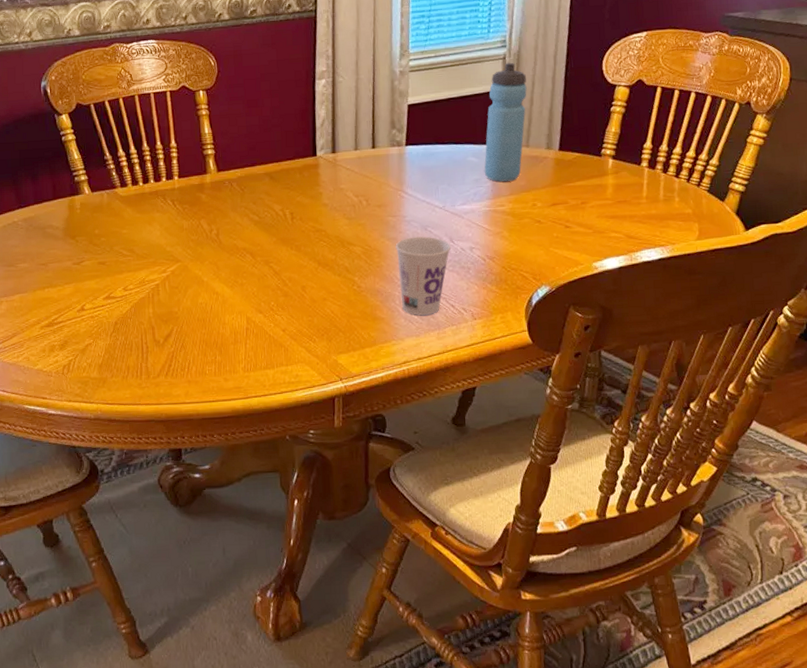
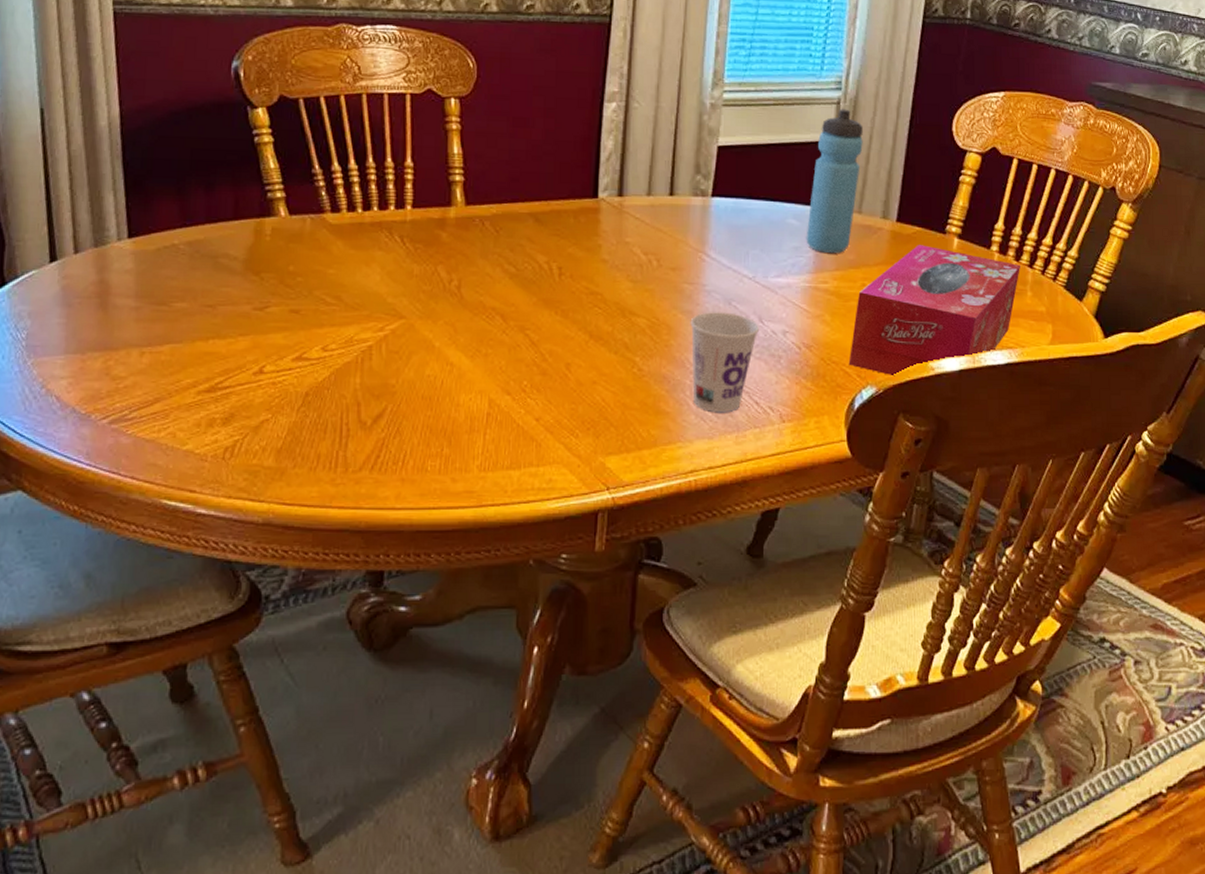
tissue box: none [525,167,668,277] -> present [848,245,1020,377]

